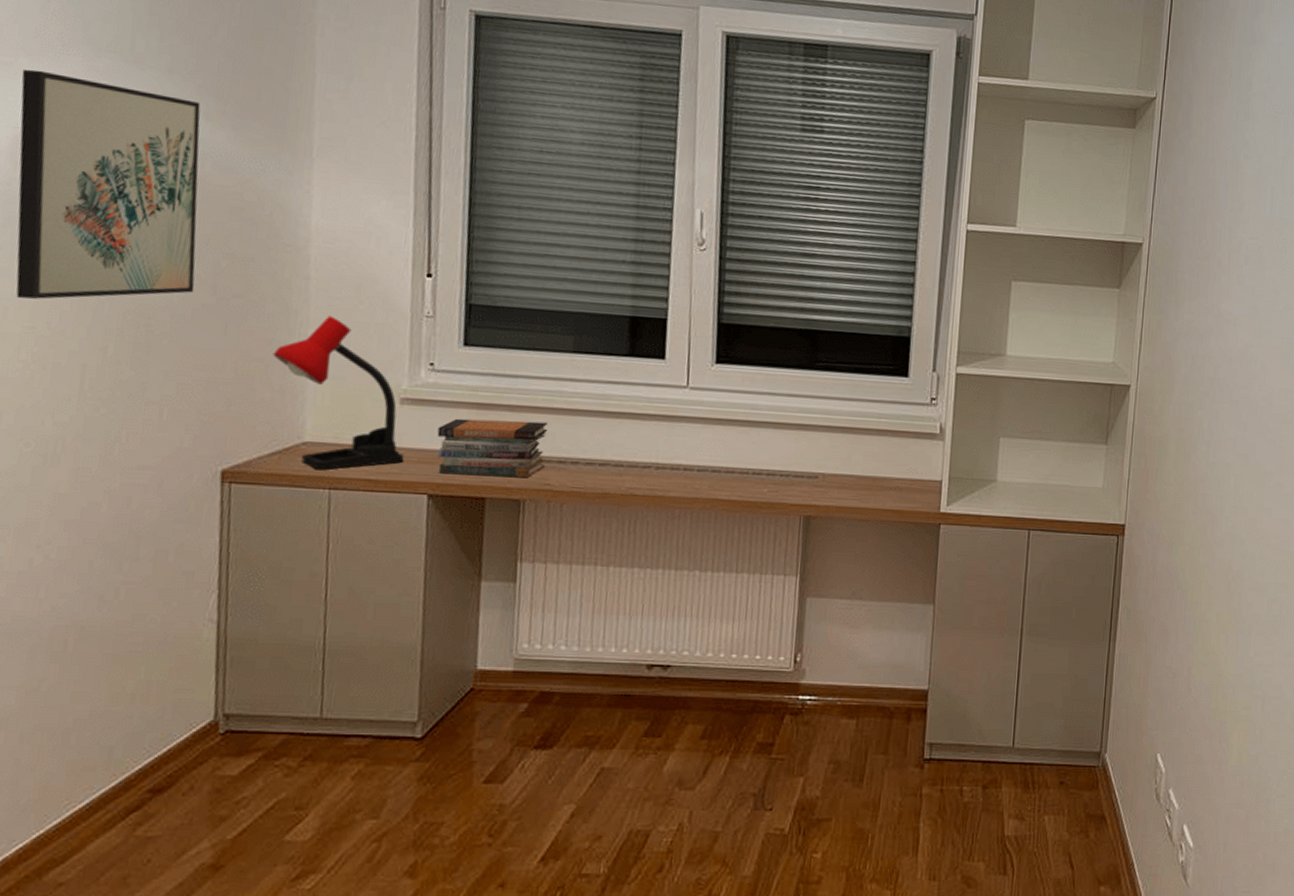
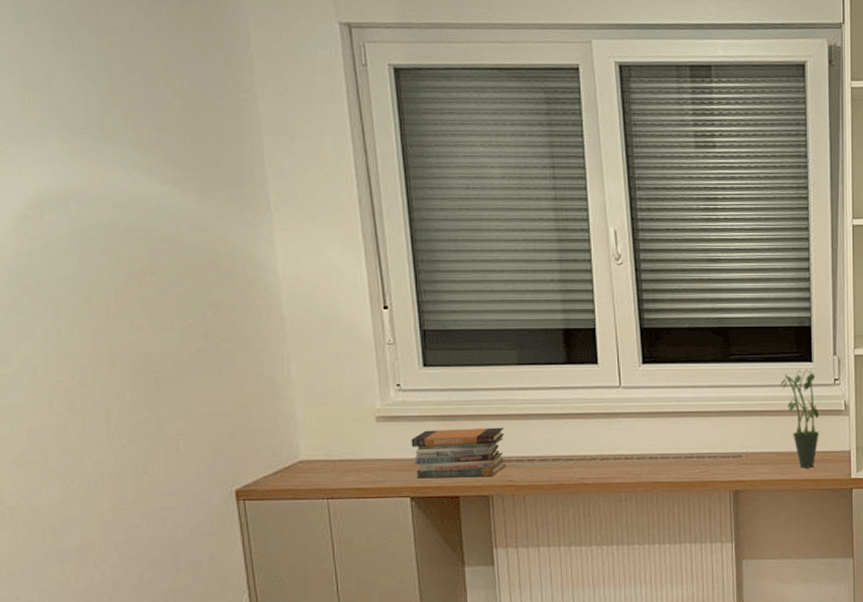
wall art: present [16,69,201,300] -> none [12,155,189,357]
desk lamp: present [273,315,405,469] -> none [263,350,386,483]
potted plant: none [869,384,911,497] -> present [780,369,820,468]

